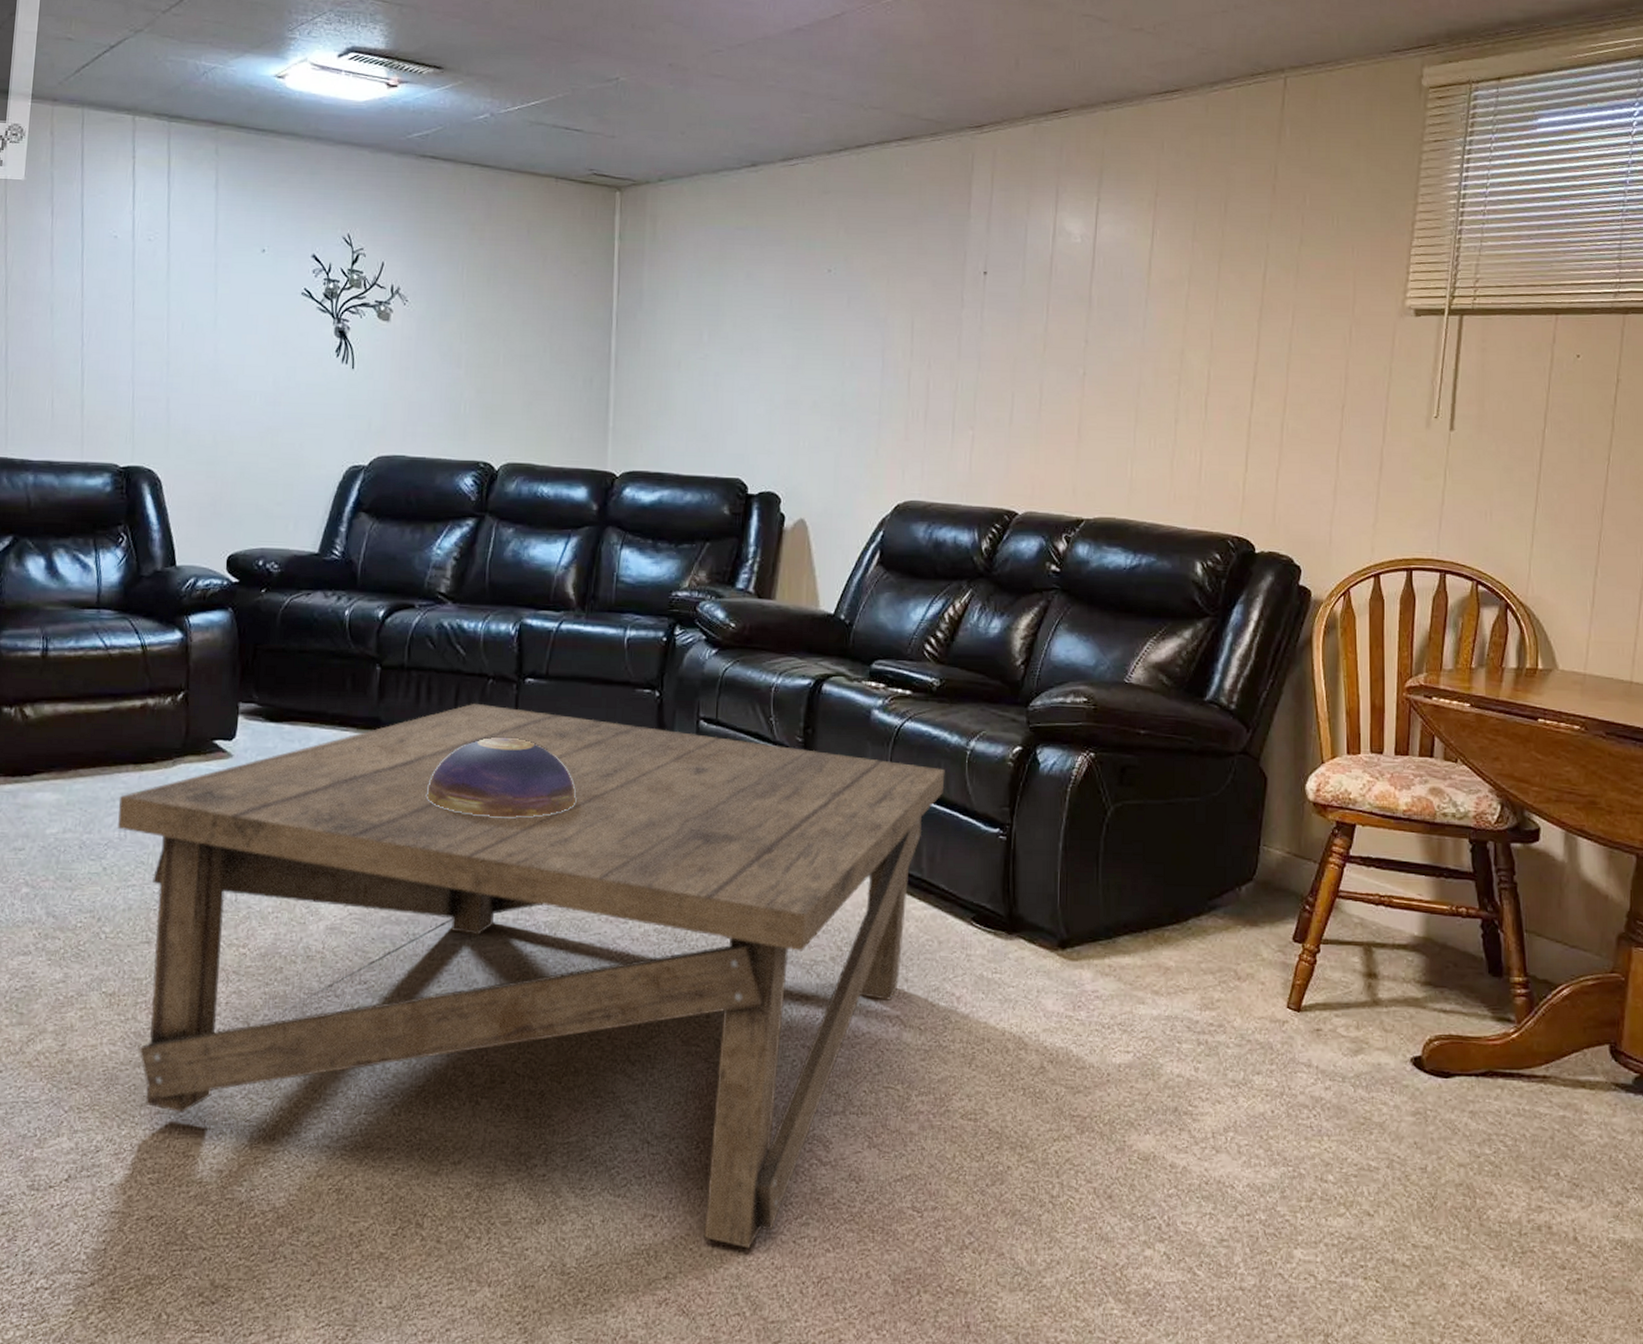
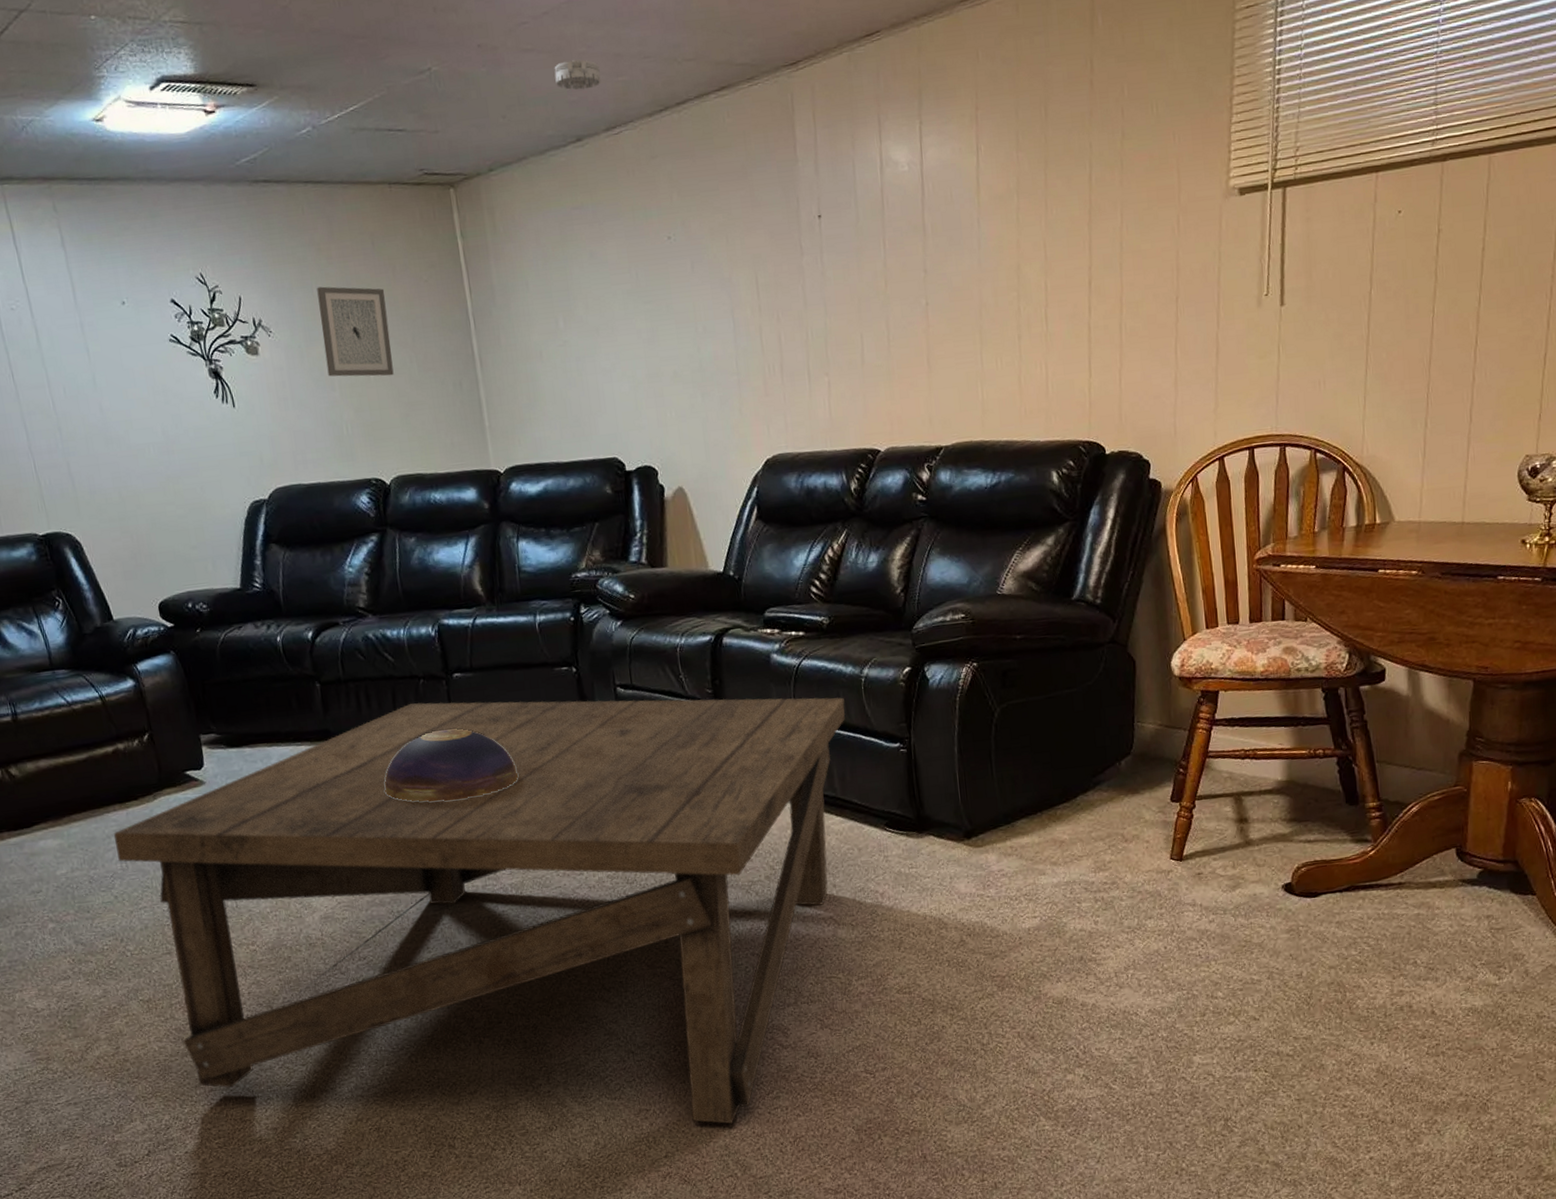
wall art: none [456,265,531,362] -> present [317,286,394,377]
smoke detector: none [740,90,786,120] -> present [554,59,601,91]

